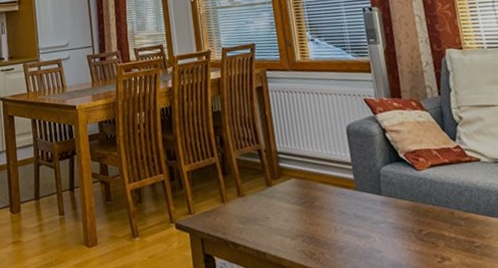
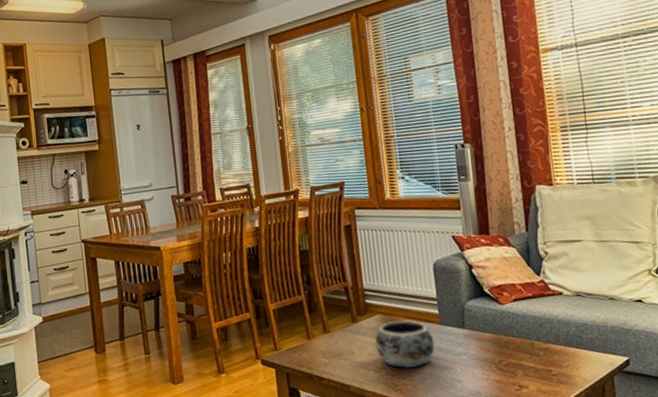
decorative bowl: none [289,184,352,237] -> present [374,320,435,369]

